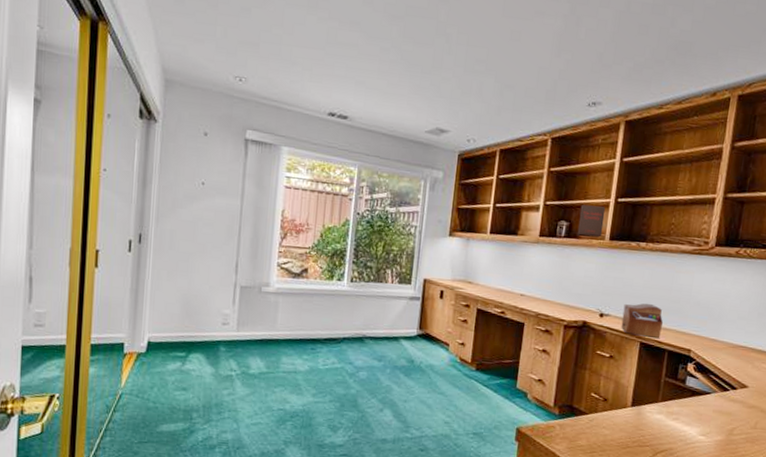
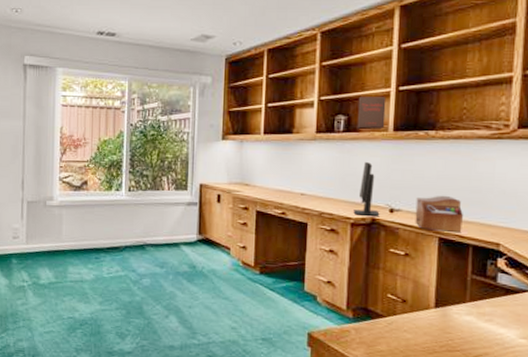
computer monitor: none [567,267,591,321] -> present [353,161,380,217]

